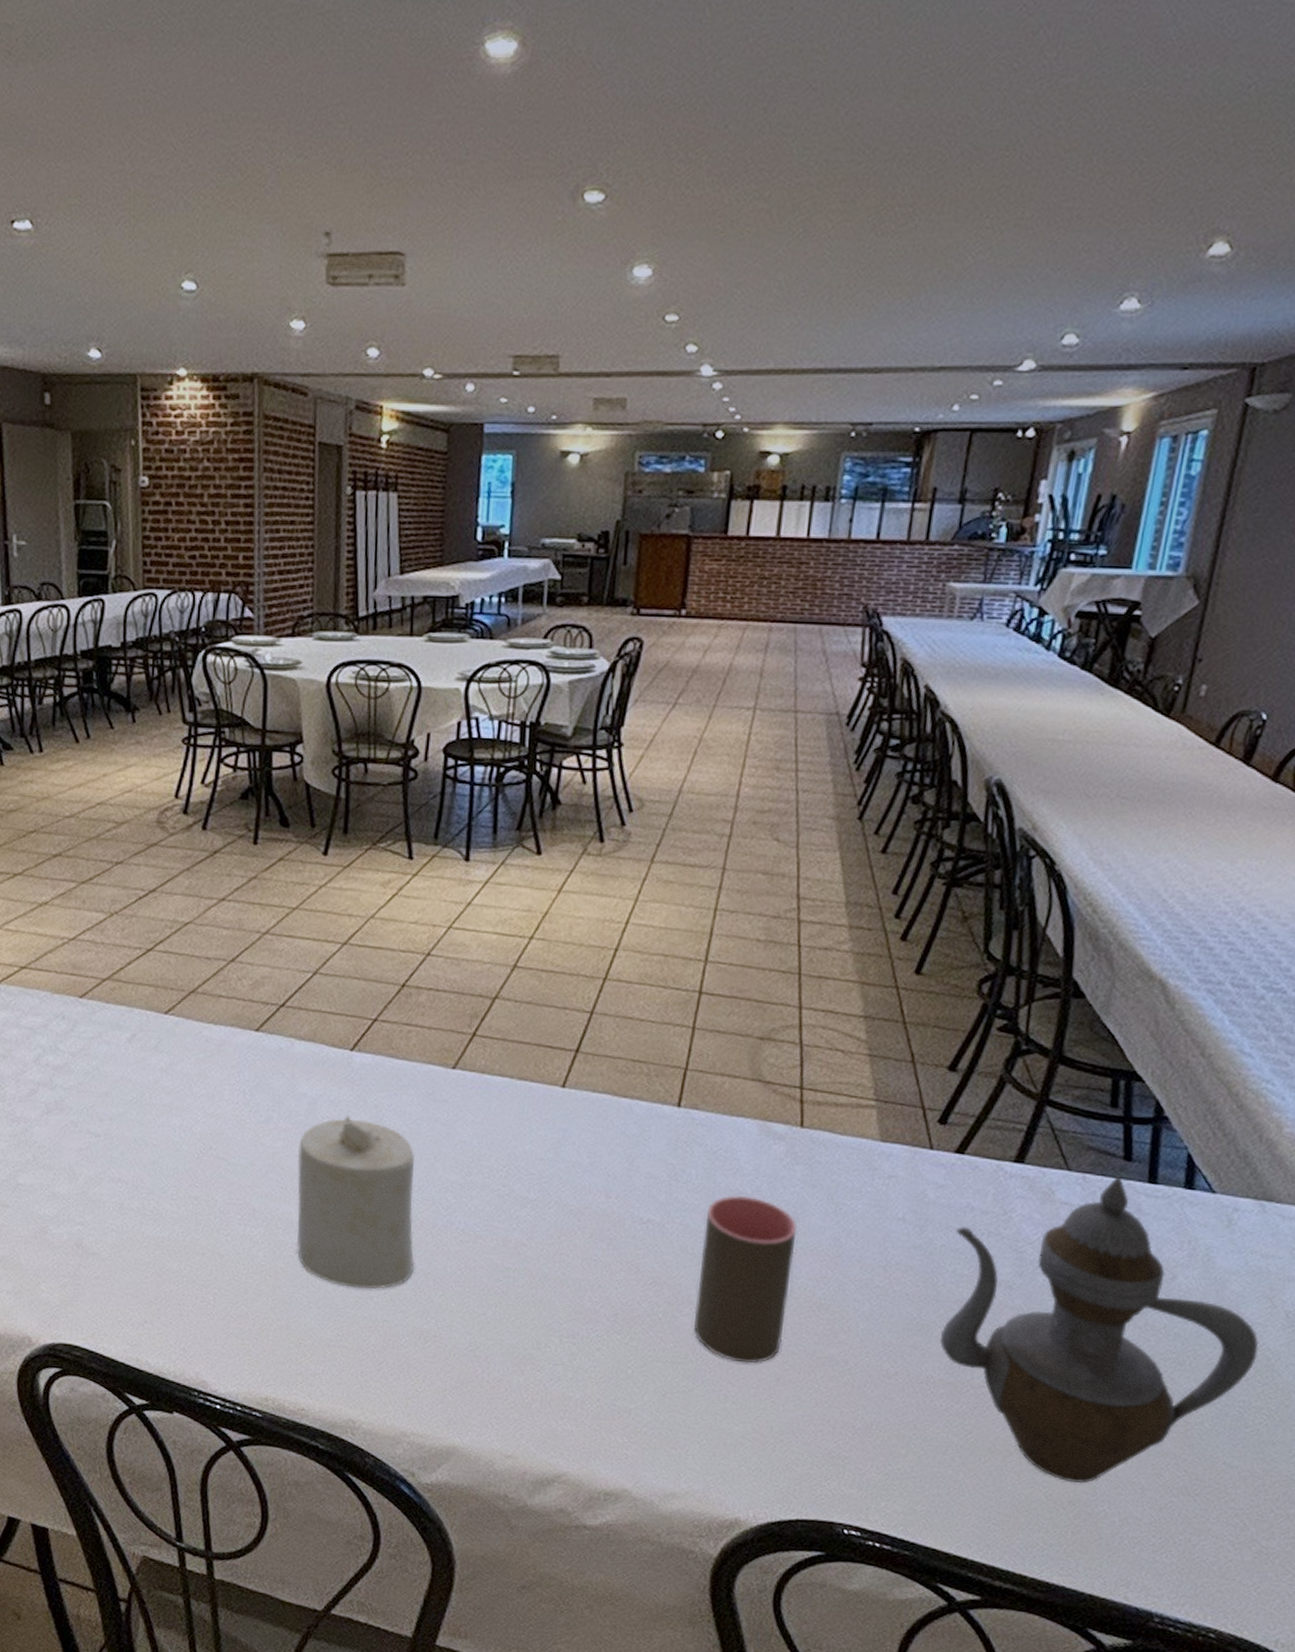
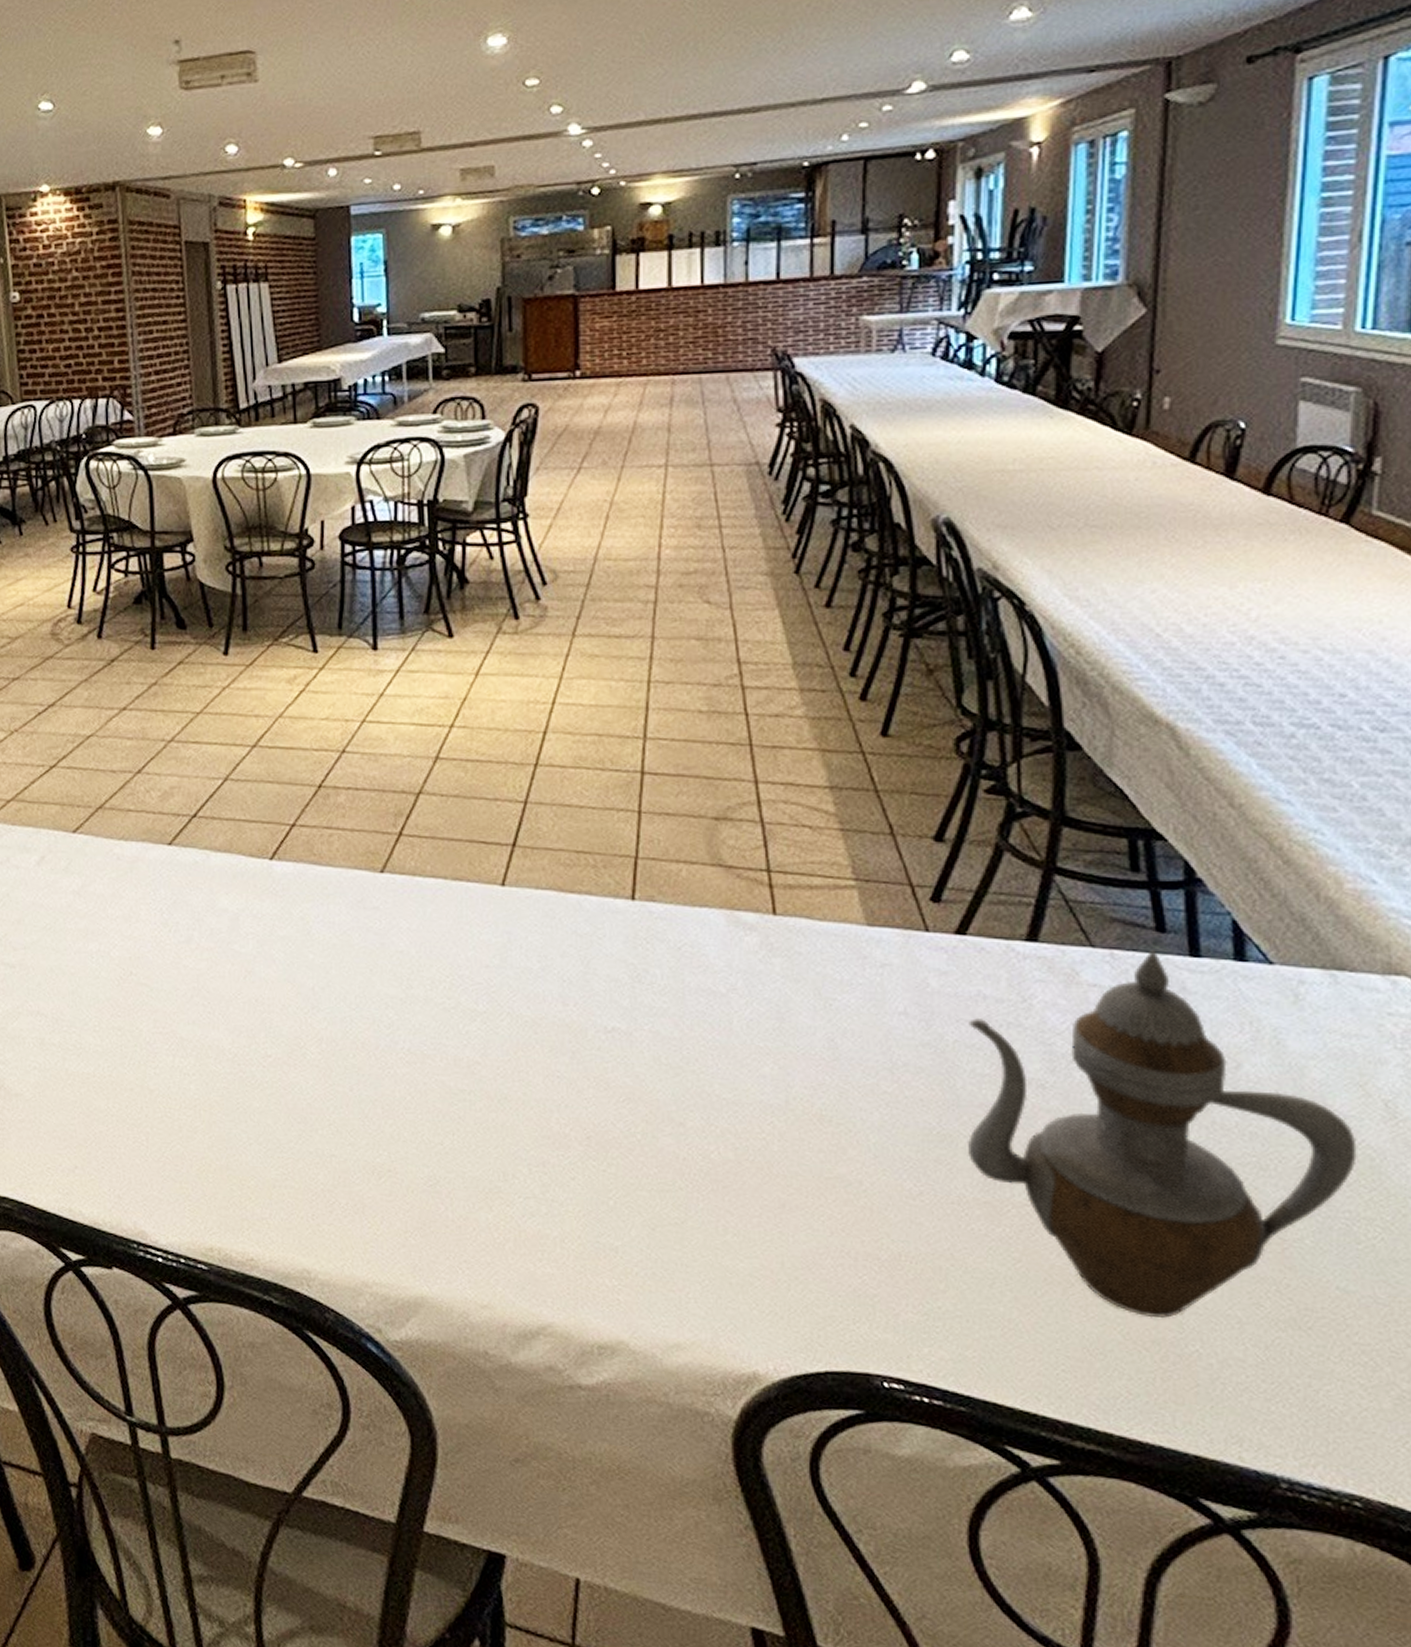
candle: present [296,1116,415,1289] -> none [223,930,360,1121]
cup: present [693,1195,798,1364] -> none [677,995,784,1189]

